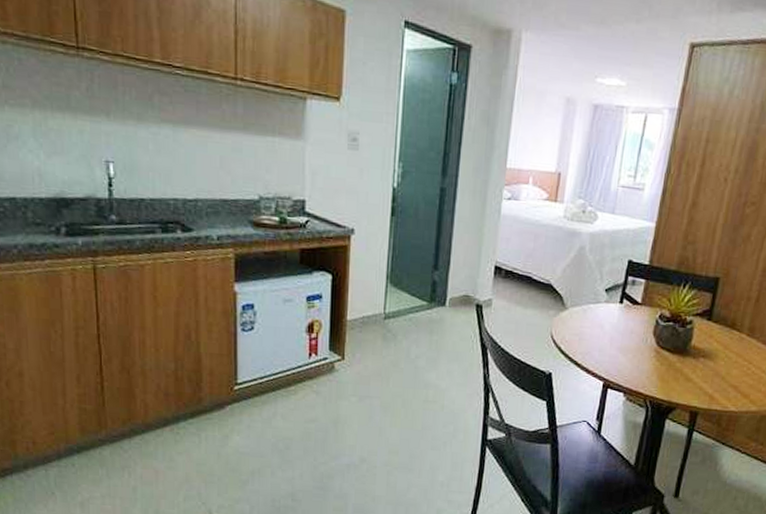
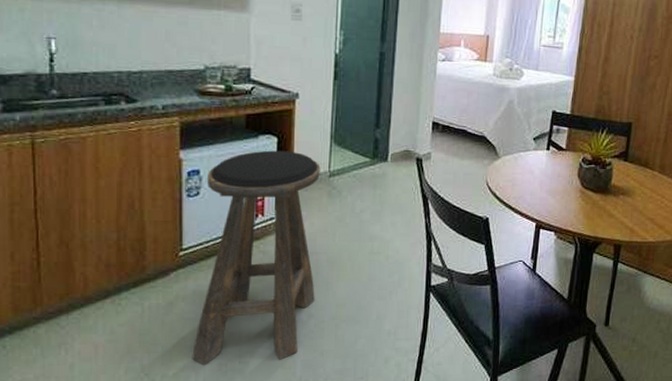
stool: none [246,287,376,502] -> present [192,150,321,365]

